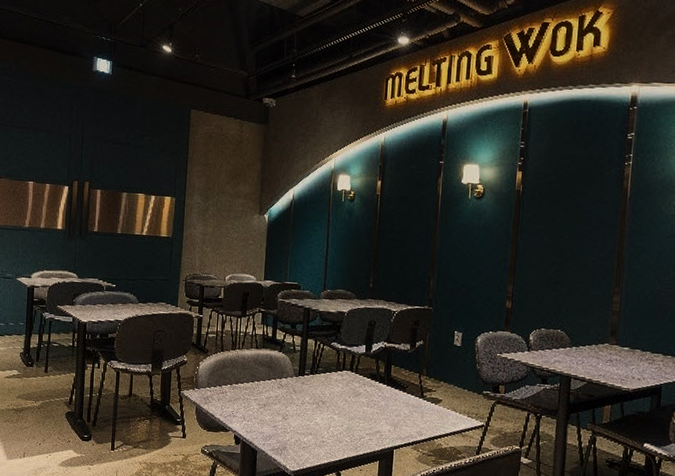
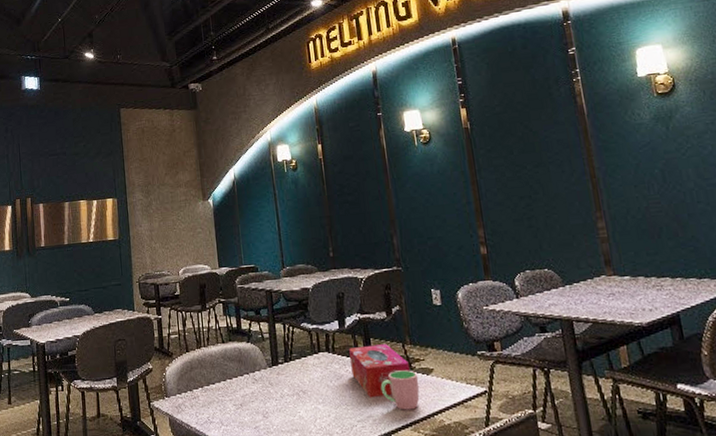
tissue box: none [369,371,422,417] -> present [349,344,411,398]
cup: none [392,396,427,432] -> present [380,370,420,410]

